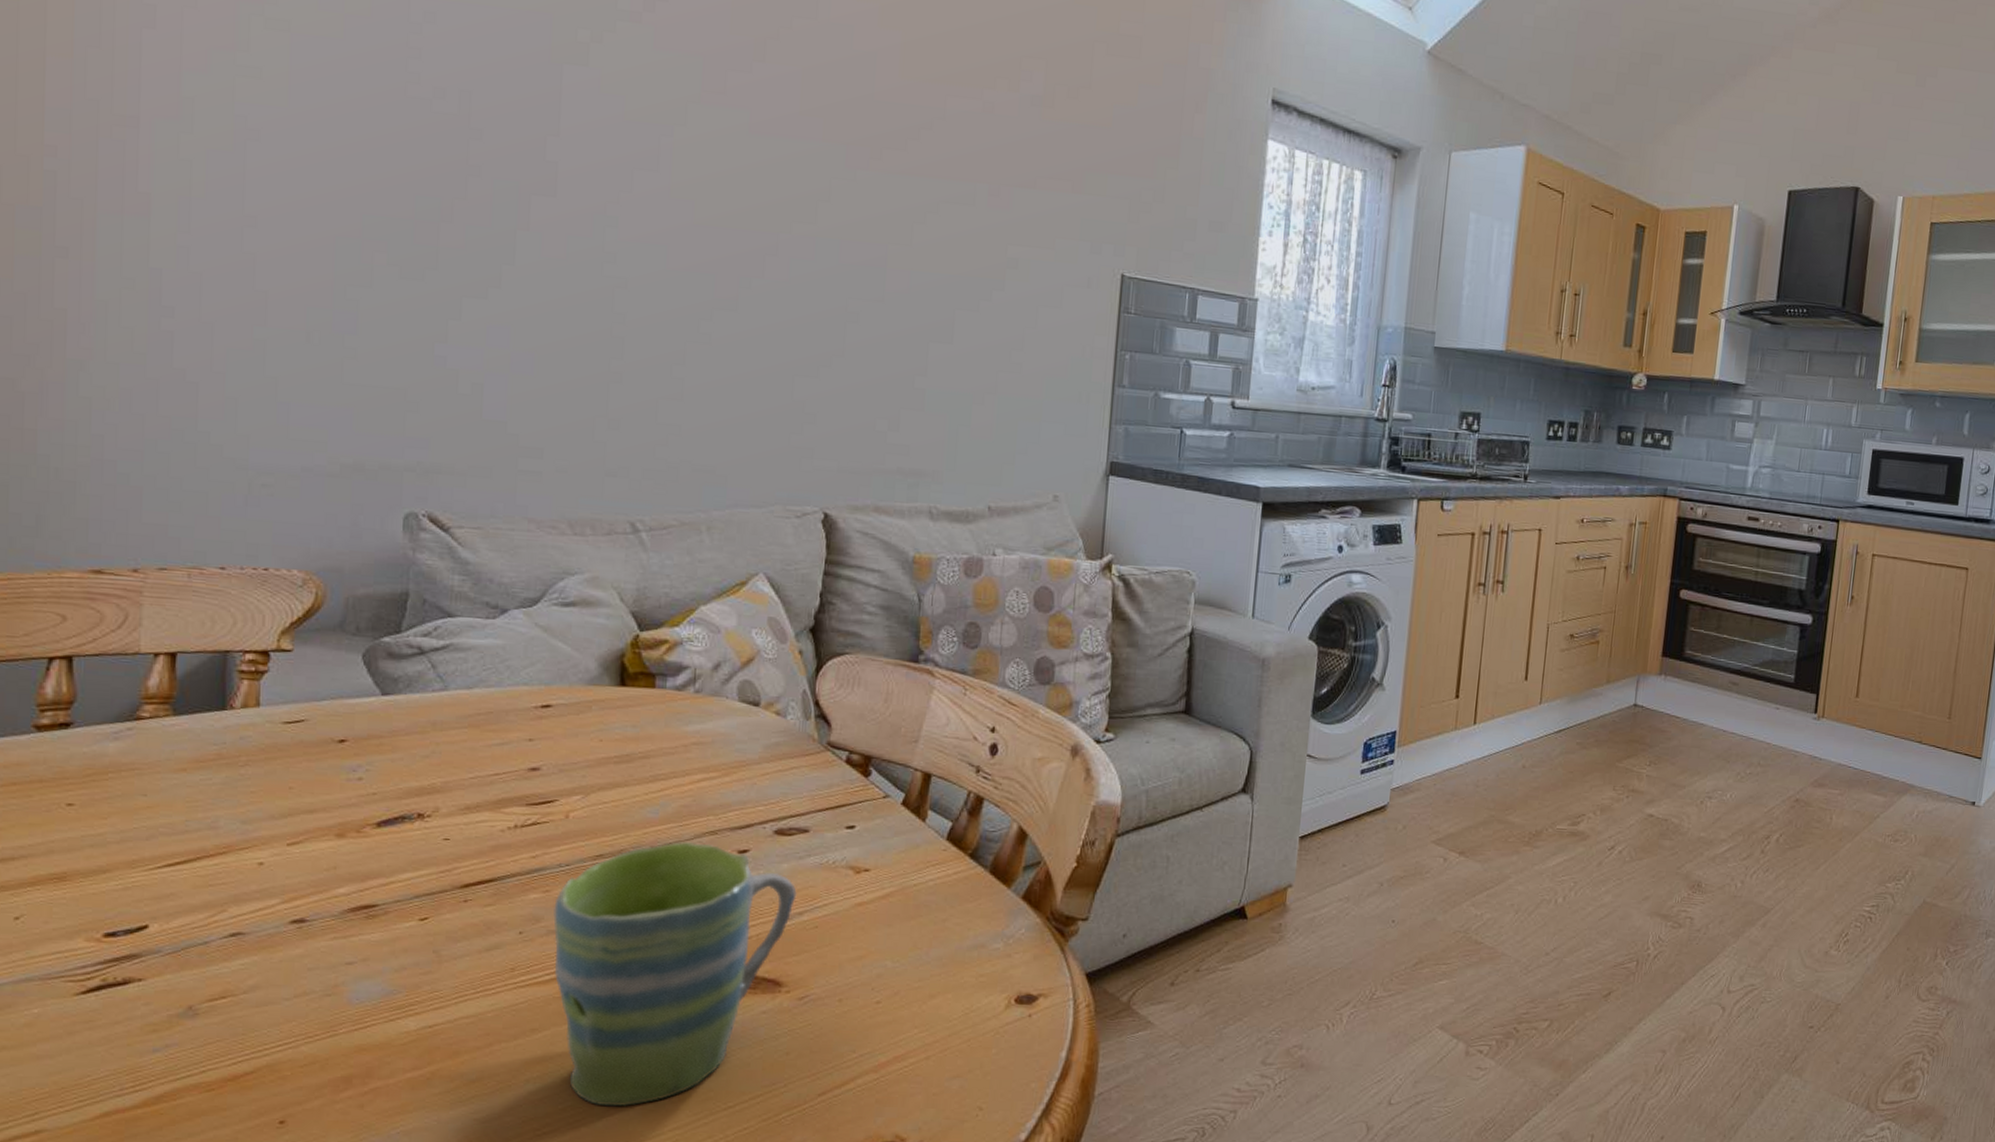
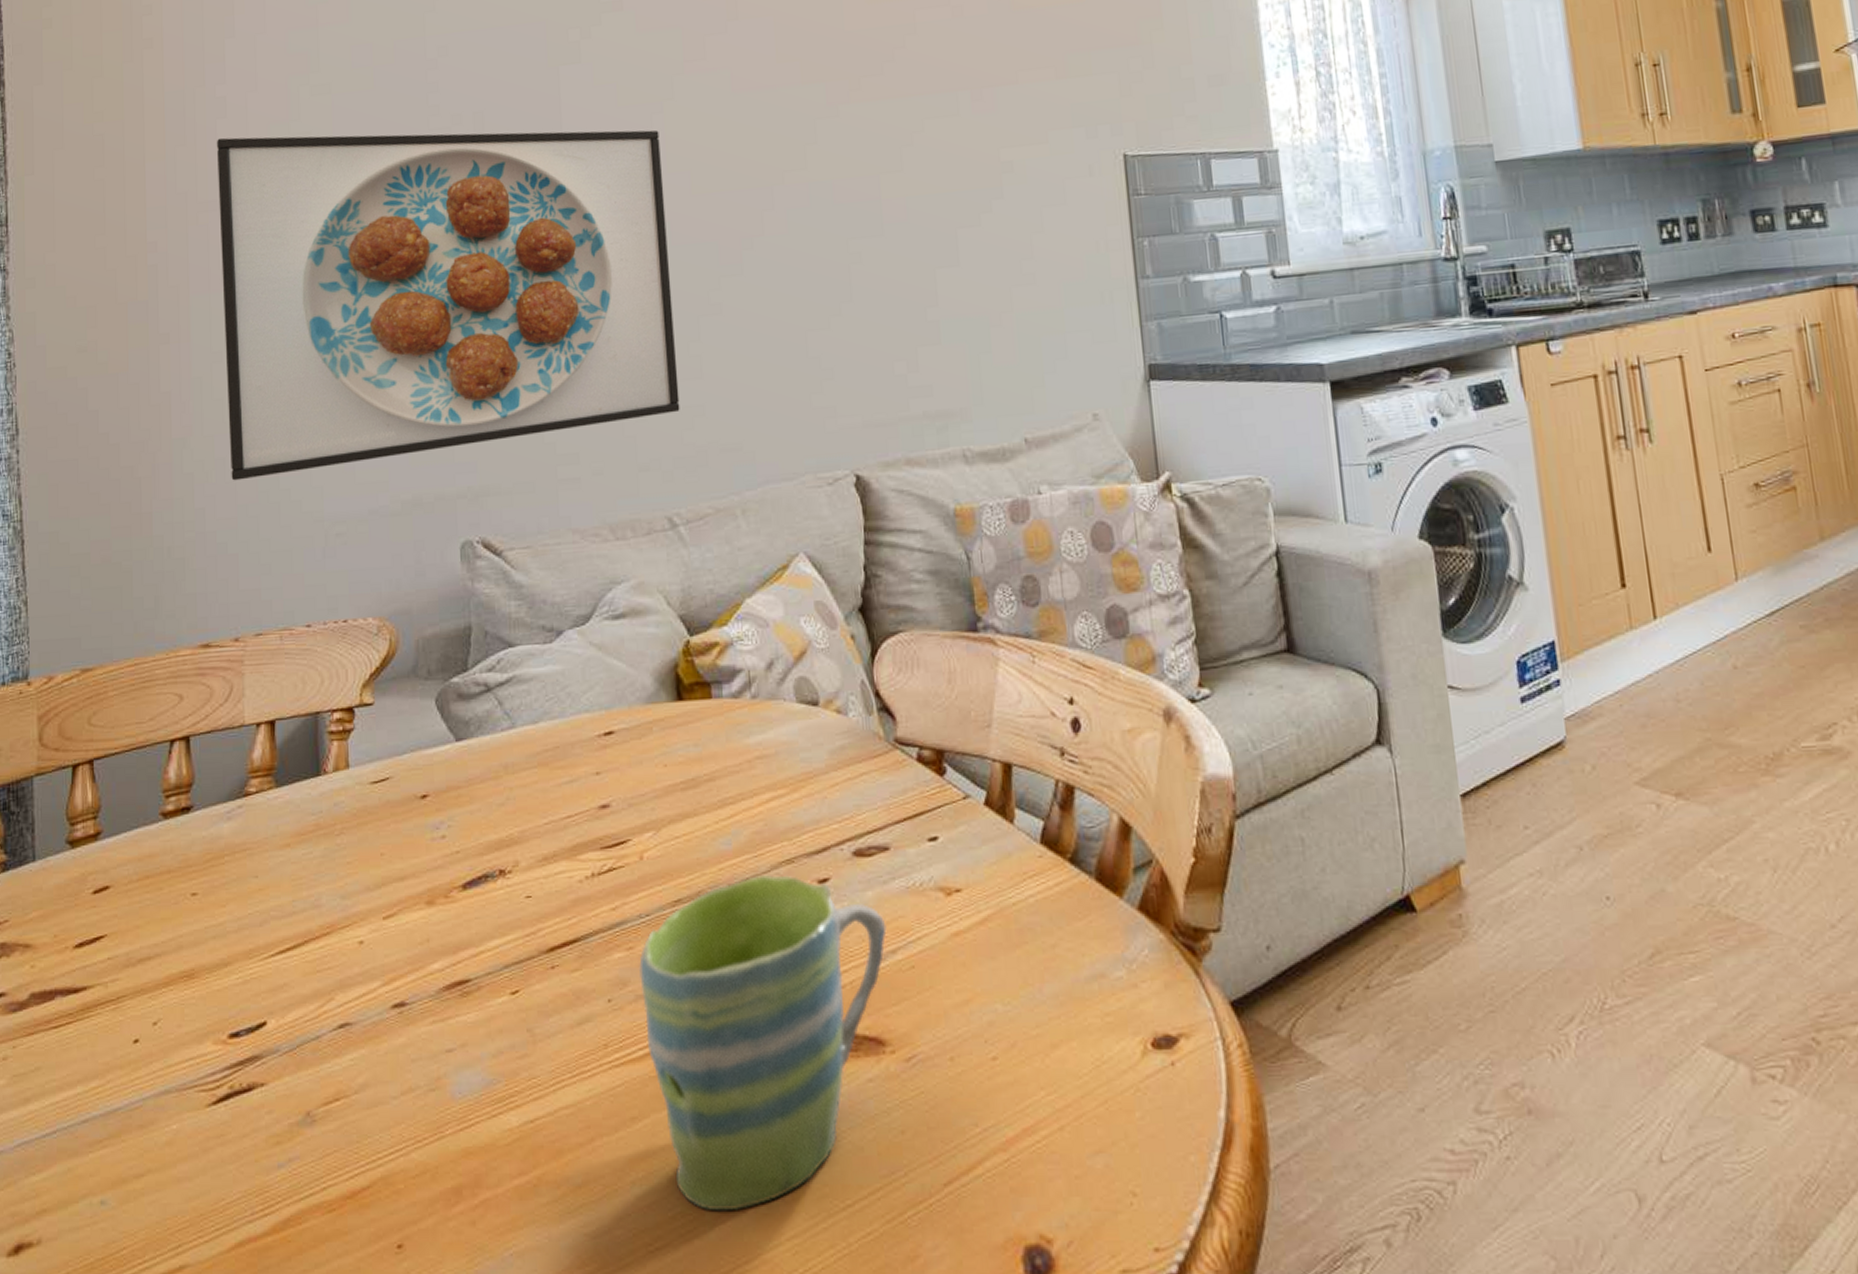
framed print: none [138,49,666,428] -> present [216,130,680,481]

